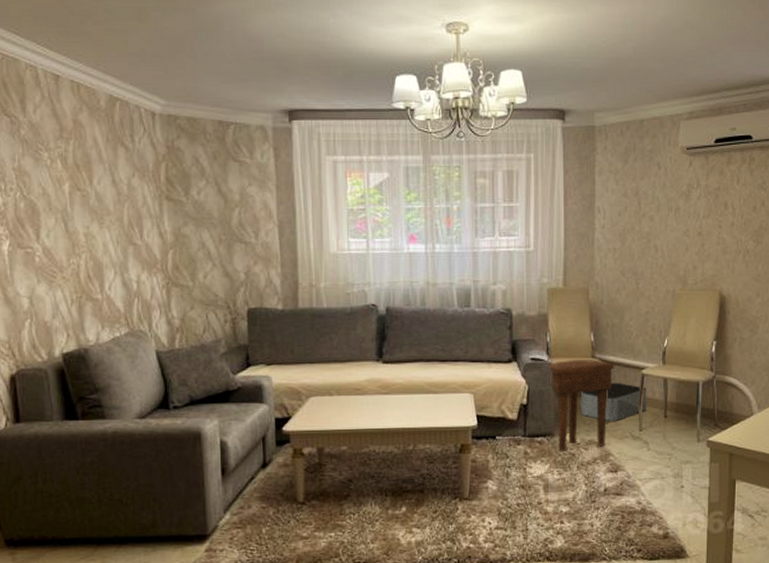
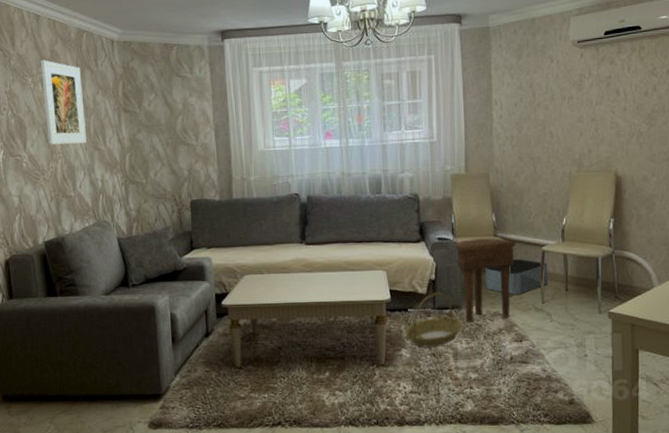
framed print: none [60,131,120,237] -> present [41,60,87,145]
basket: none [492,418,554,479] -> present [405,292,462,347]

